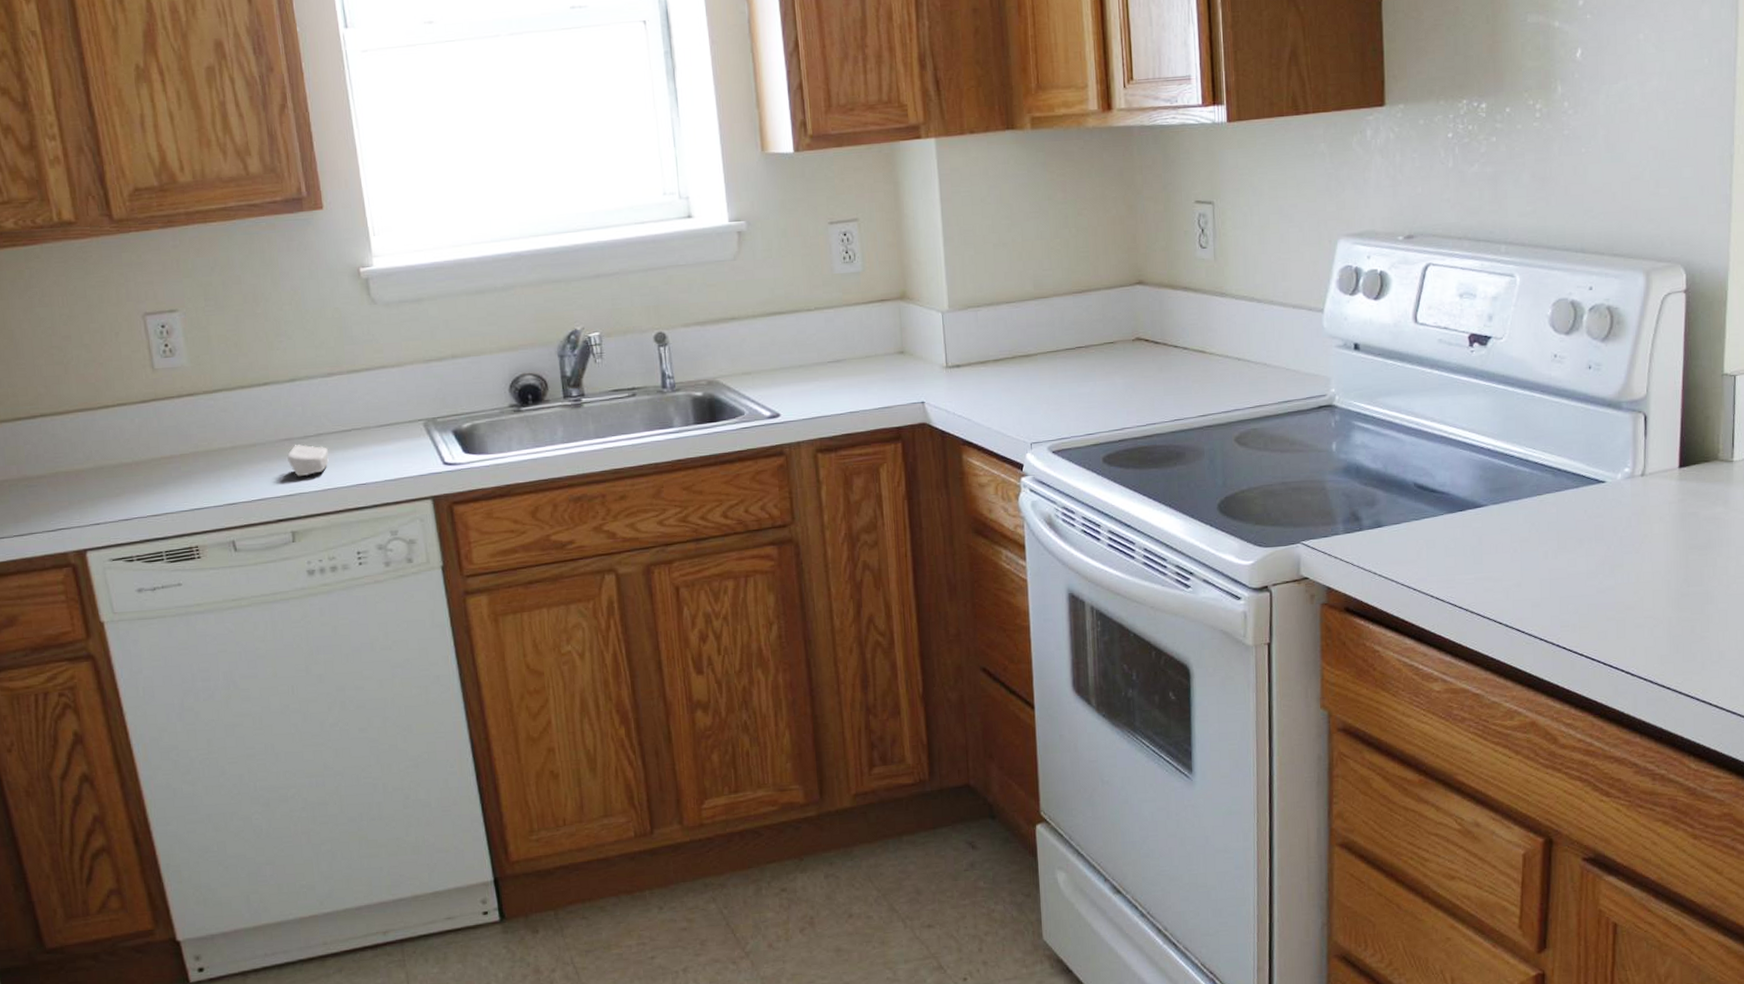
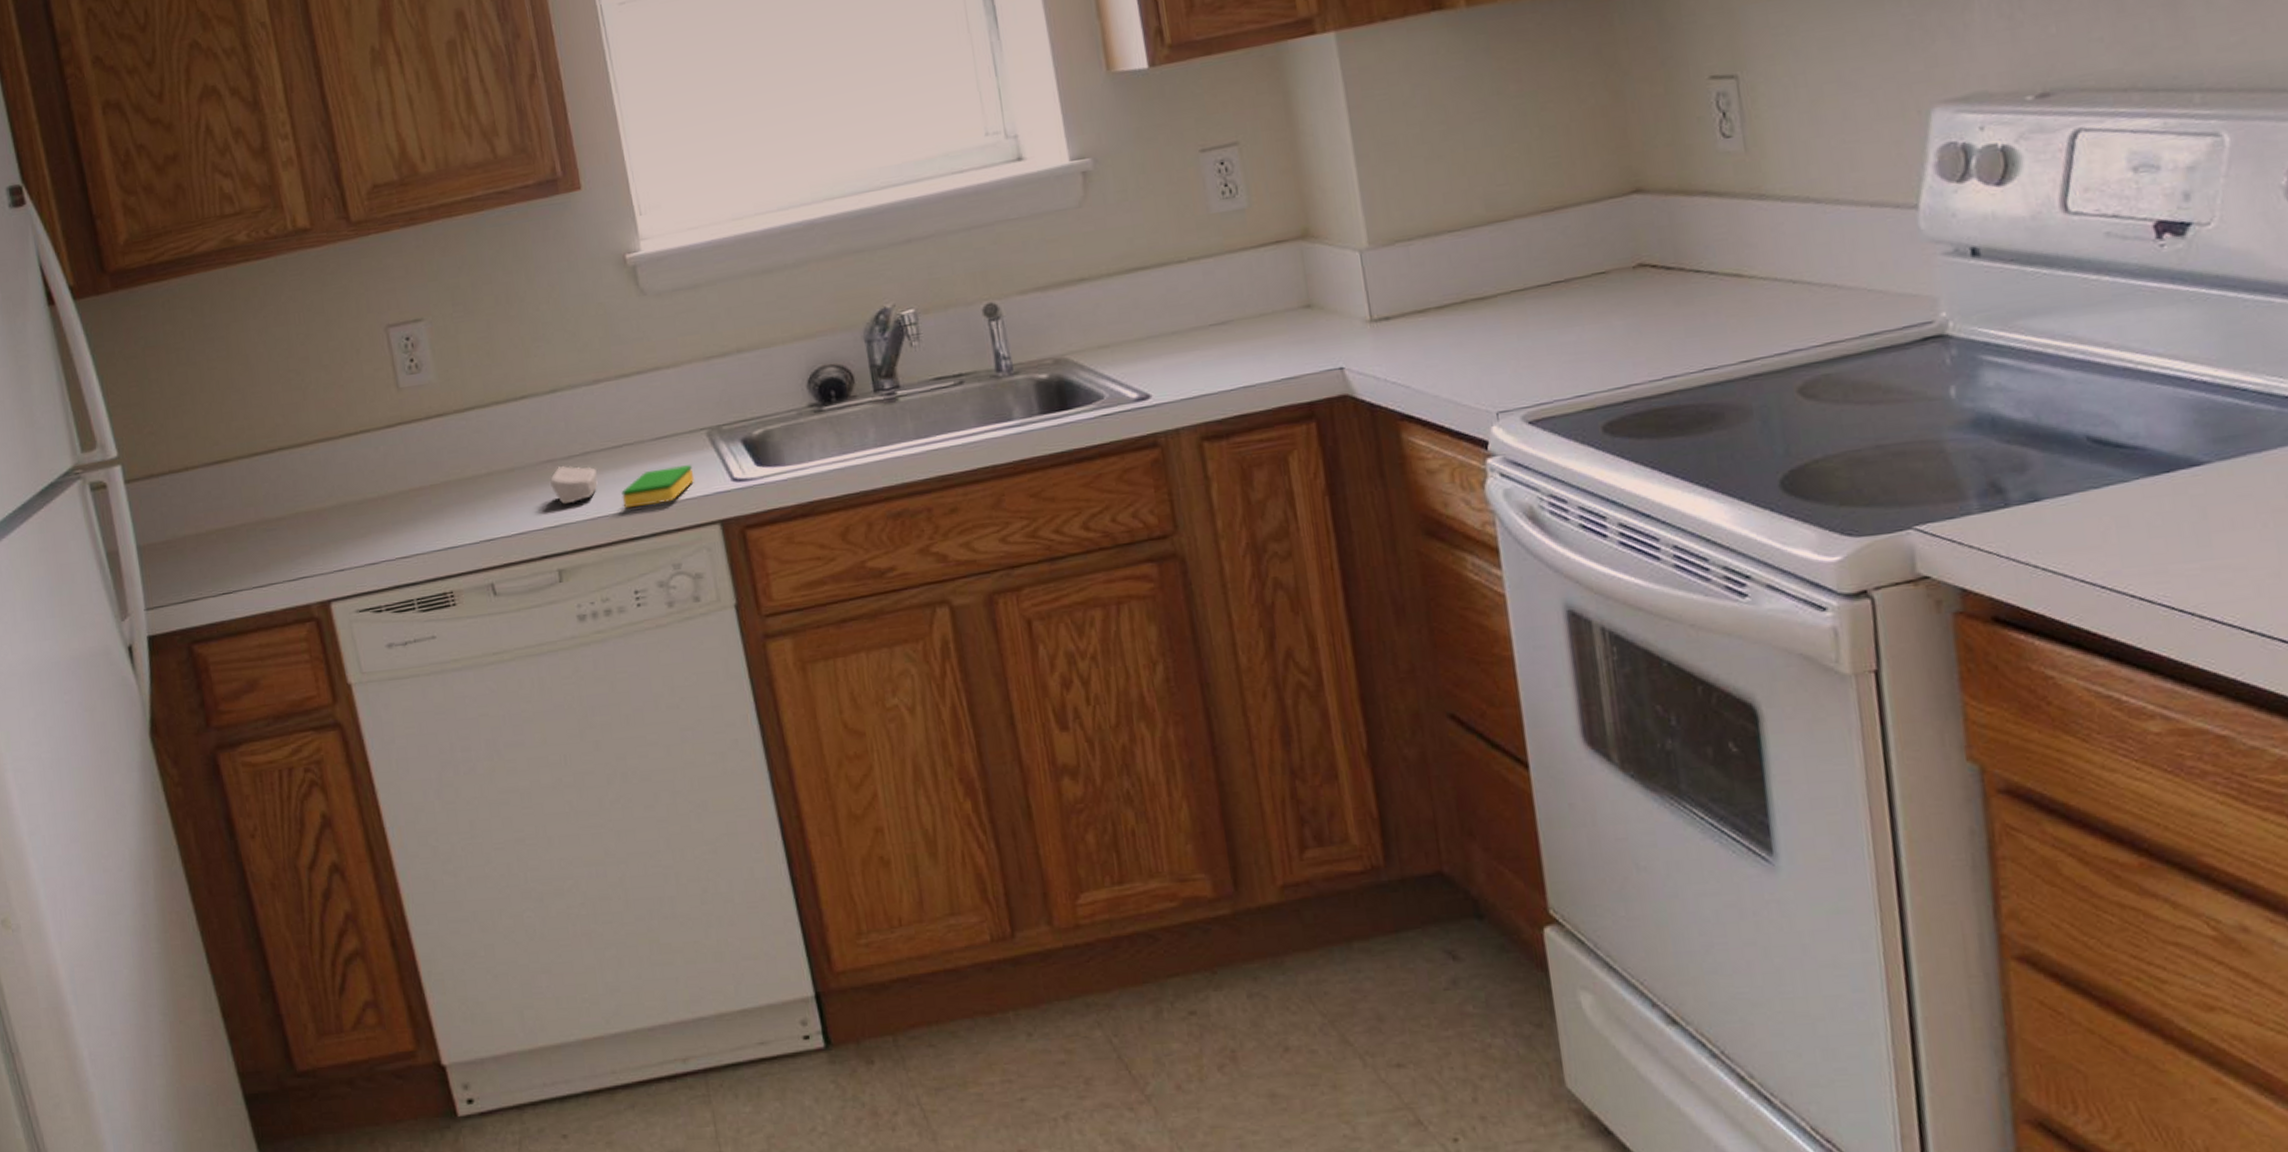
dish sponge: none [349,449,412,483] -> present [621,465,695,509]

